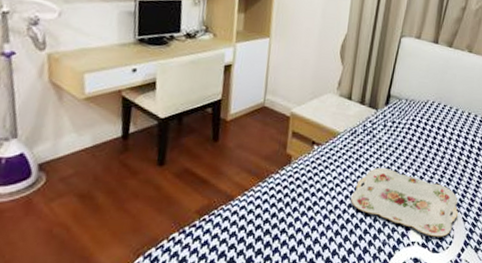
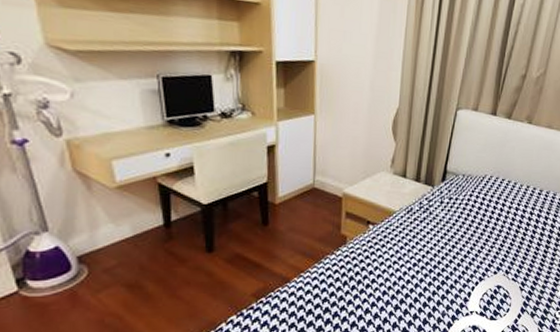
serving tray: present [351,167,458,237] -> none [409,243,515,306]

